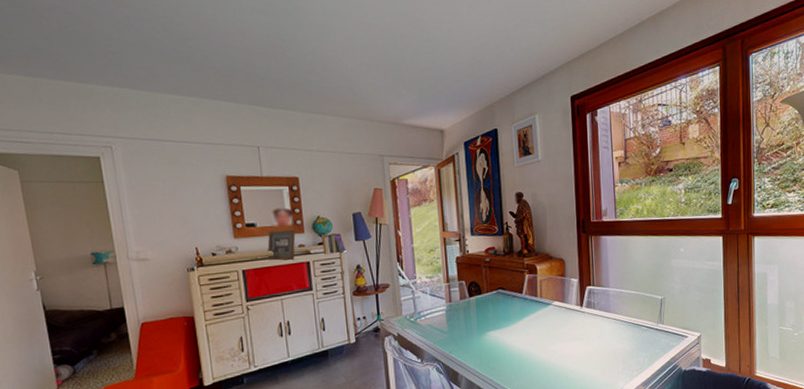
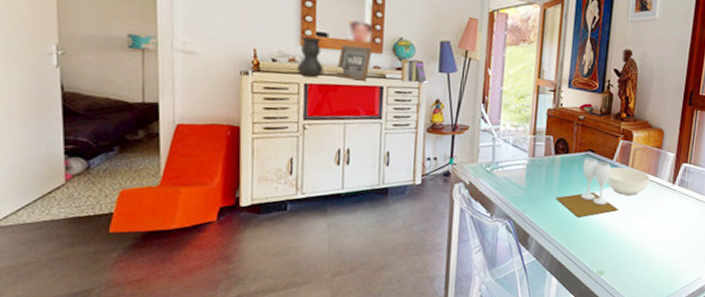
vase: none [233,229,257,266] -> present [297,37,324,79]
wineglass: none [477,294,535,350] -> present [556,157,618,217]
bowl: none [520,298,560,324] -> present [606,167,651,196]

